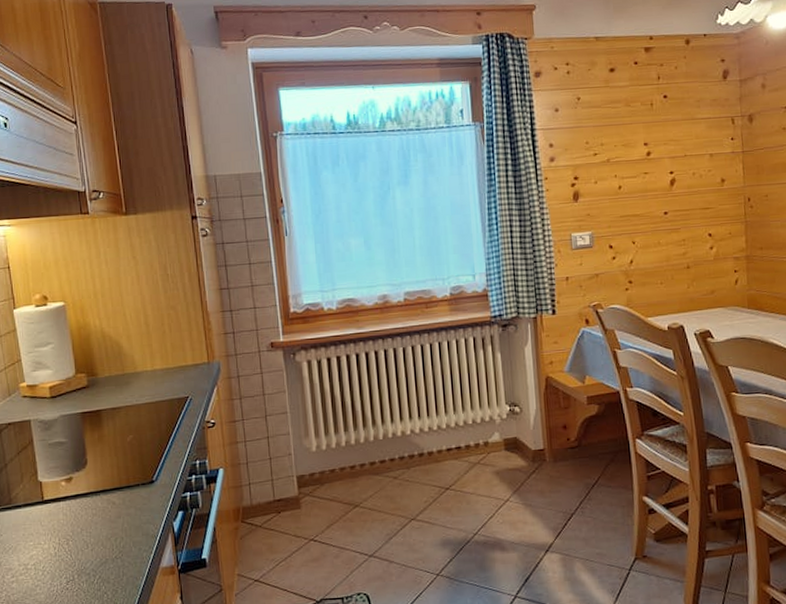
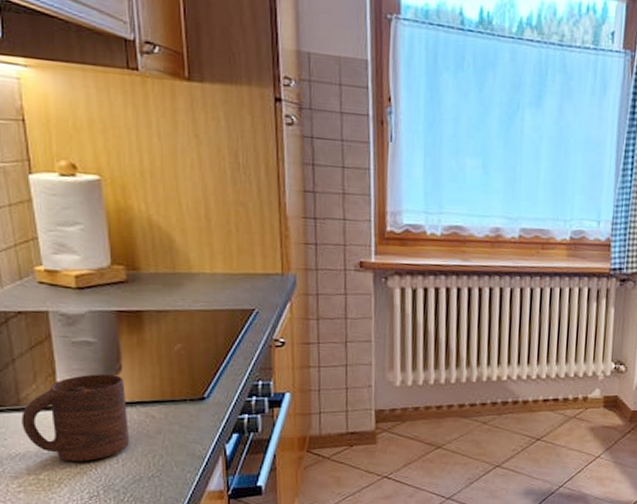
cup: none [13,468,97,551] -> present [22,374,130,462]

